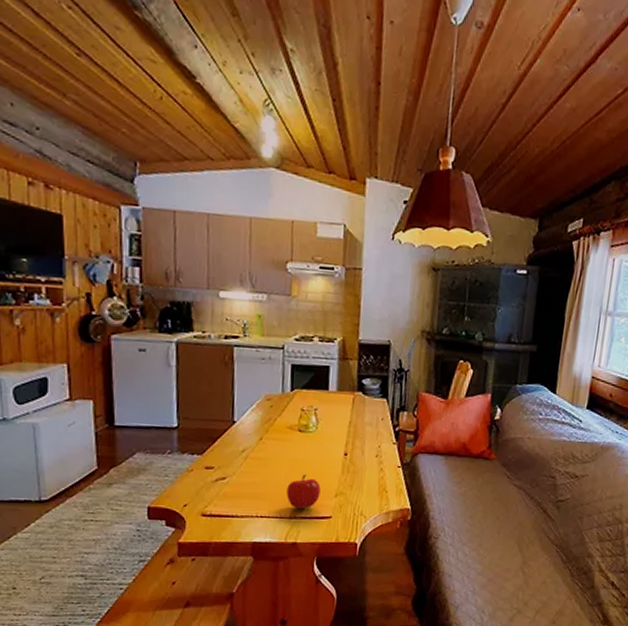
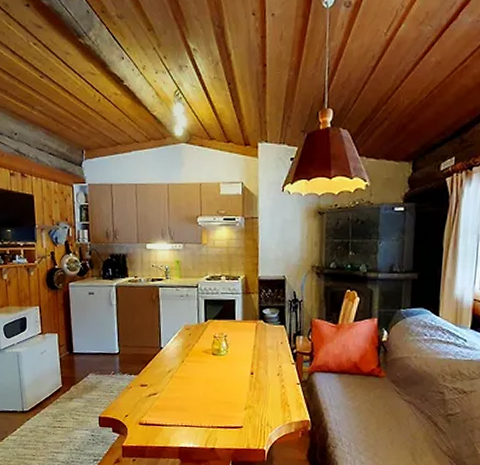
fruit: present [286,474,321,510] -> none [205,390,233,420]

